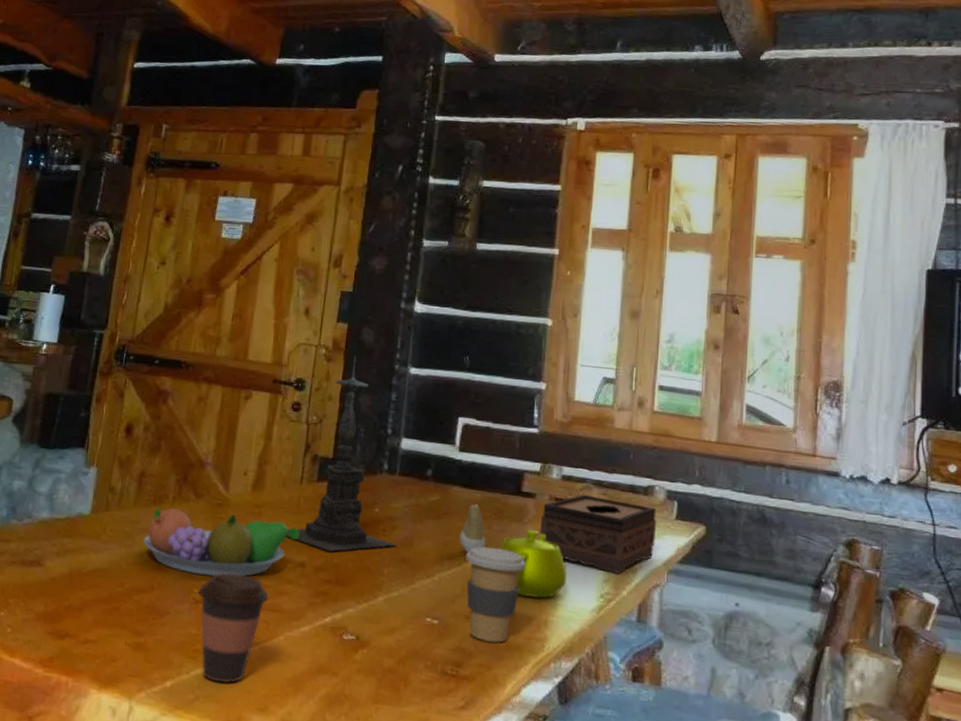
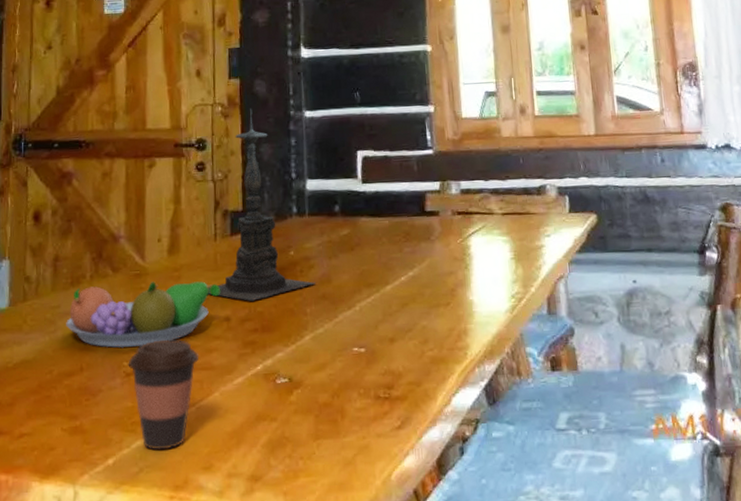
tooth: present [459,504,486,553] -> none [374,231,400,279]
coffee cup: present [466,546,527,643] -> none [382,268,440,360]
teapot: present [499,529,568,598] -> none [412,245,480,310]
tissue box: present [539,494,656,574] -> none [447,203,554,273]

